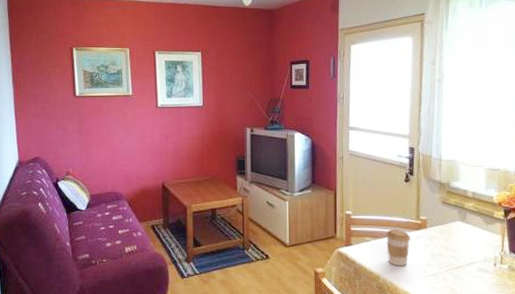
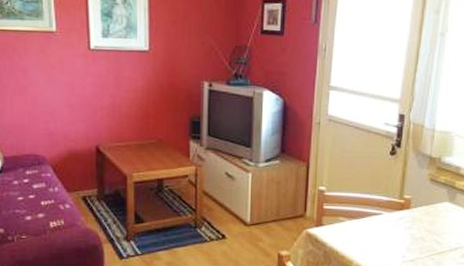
coffee cup: present [386,228,411,266] -> none [363,208,392,250]

